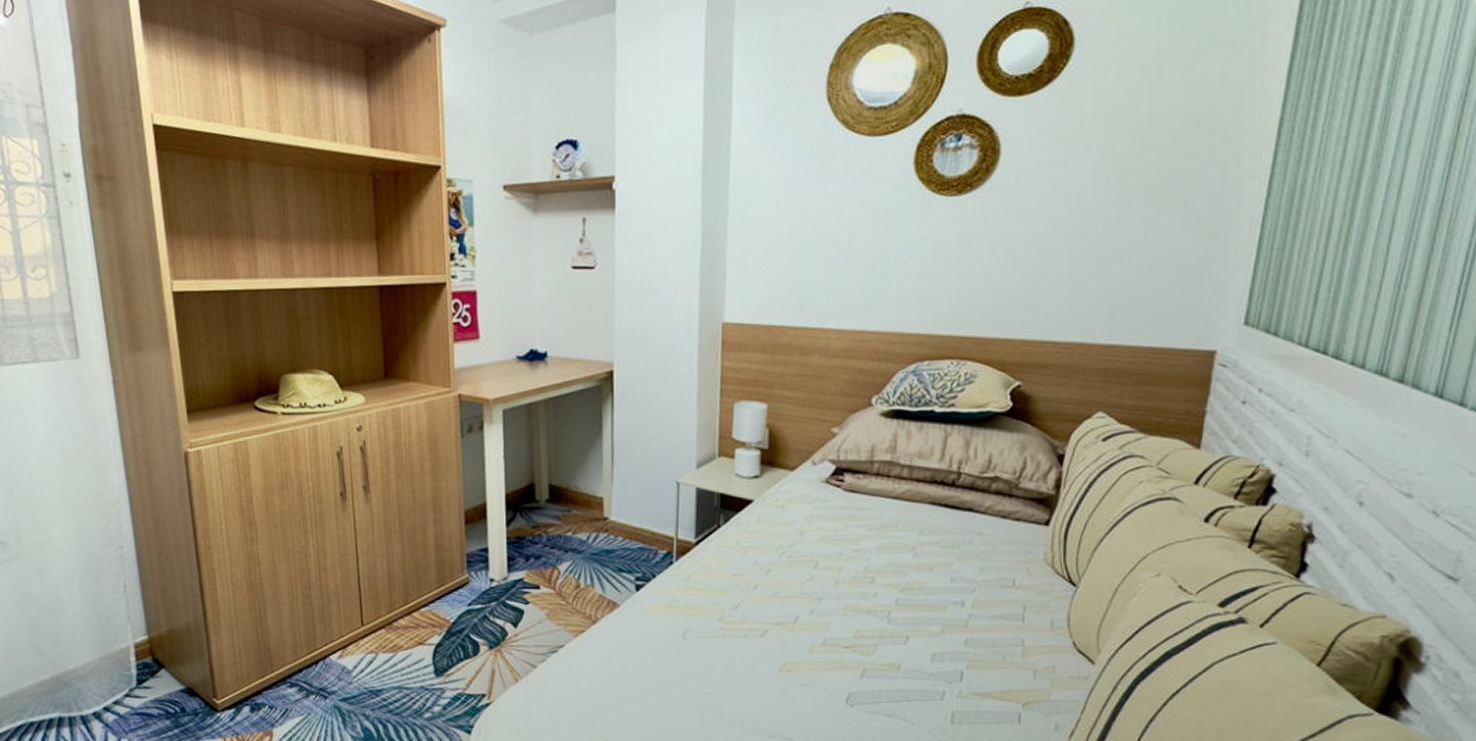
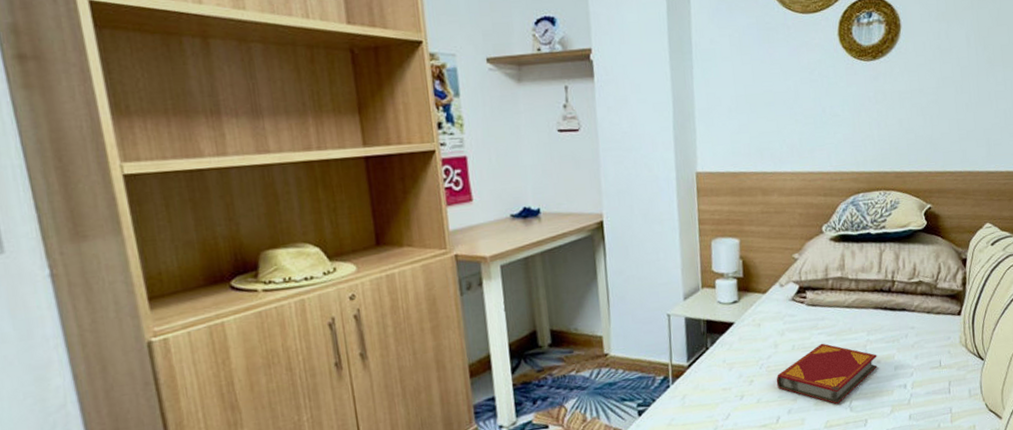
hardback book: none [798,537,929,613] -> present [776,343,877,405]

